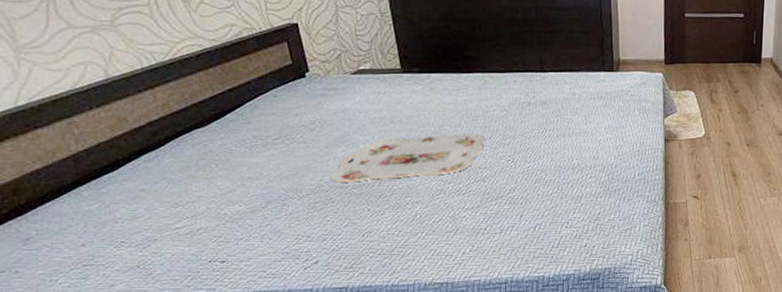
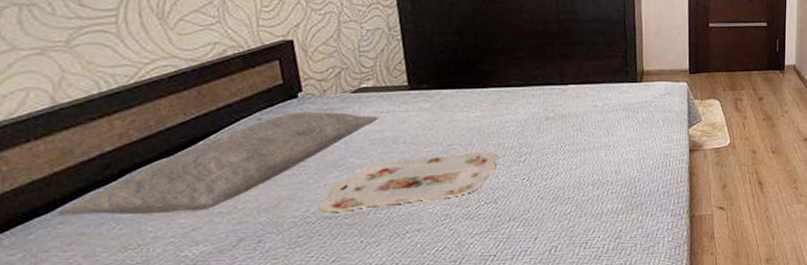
pillow: none [122,91,377,177] -> present [58,112,379,217]

